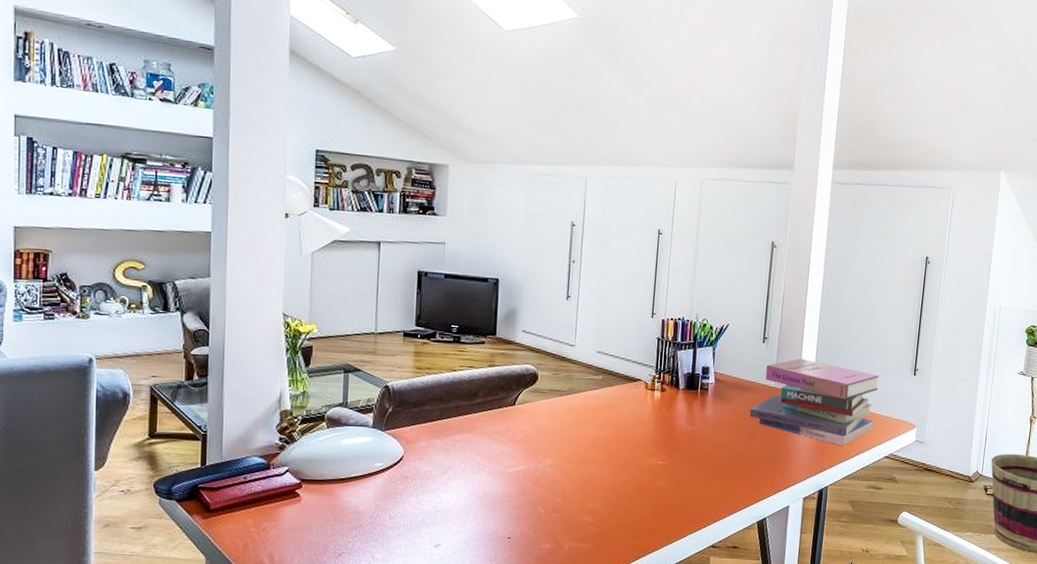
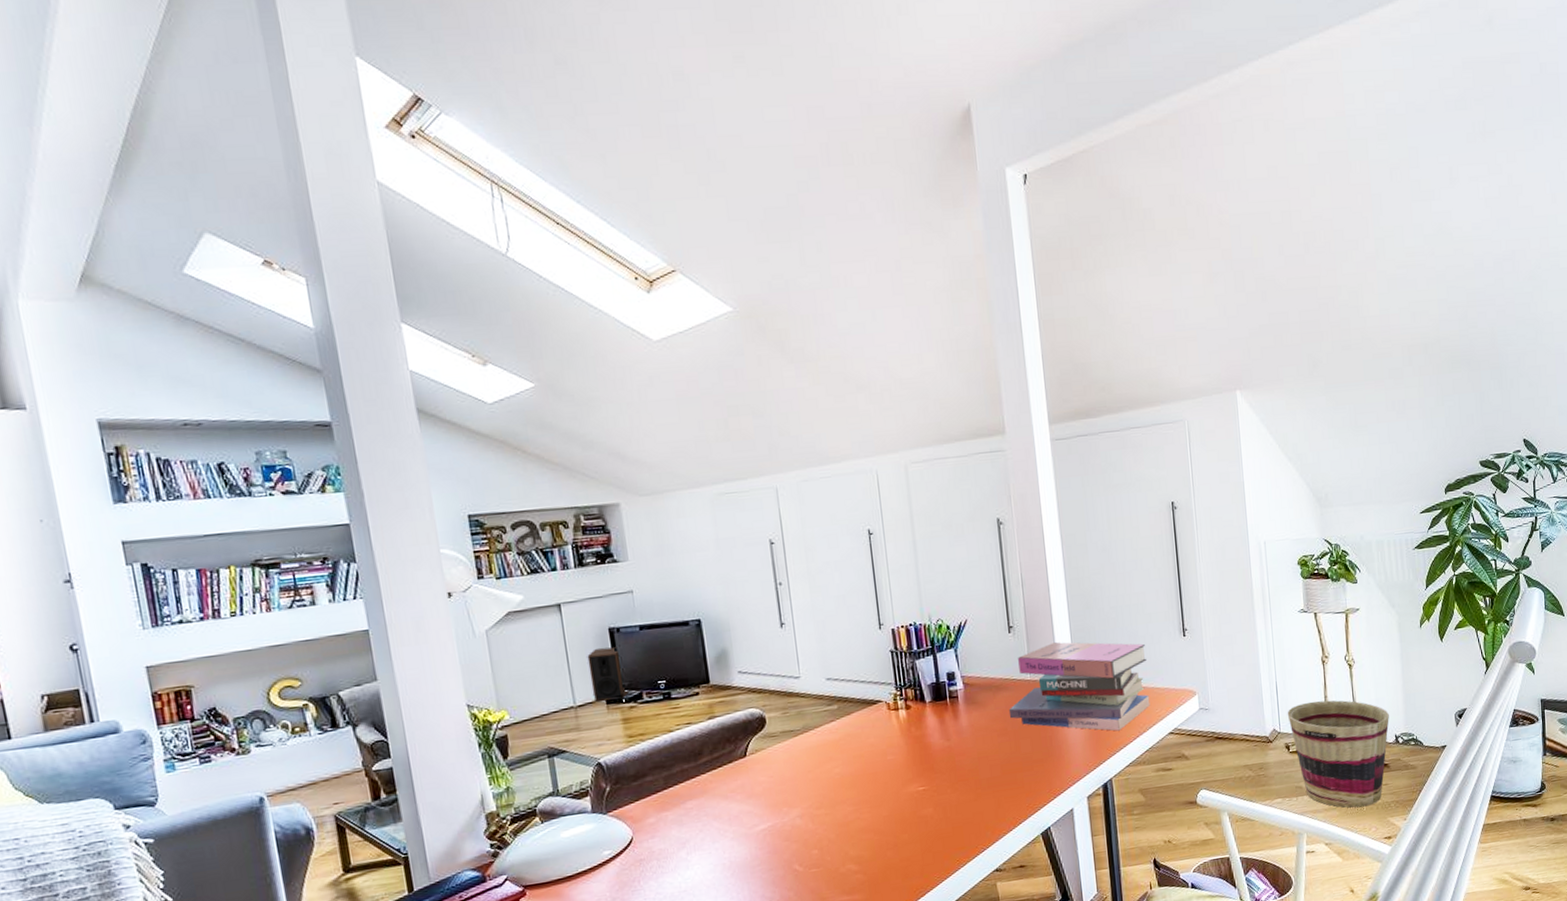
speaker: none [394,287,425,335] -> present [587,647,630,702]

